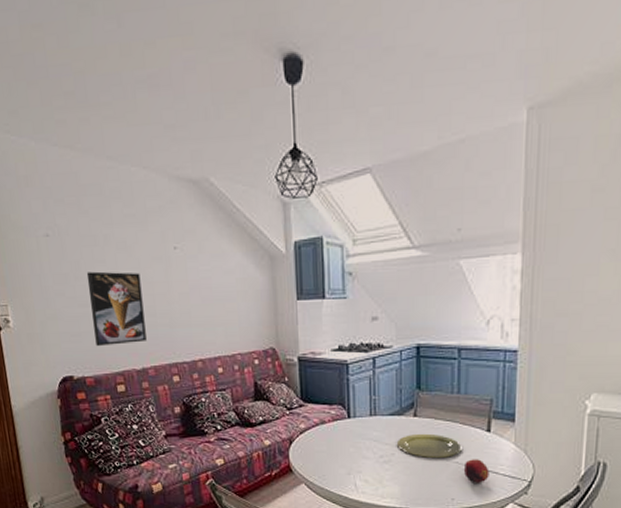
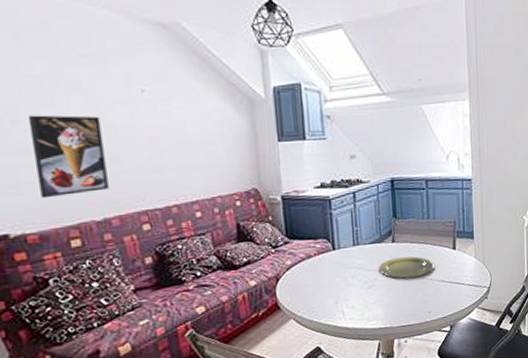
fruit: present [464,459,489,483] -> none [437,274,457,296]

